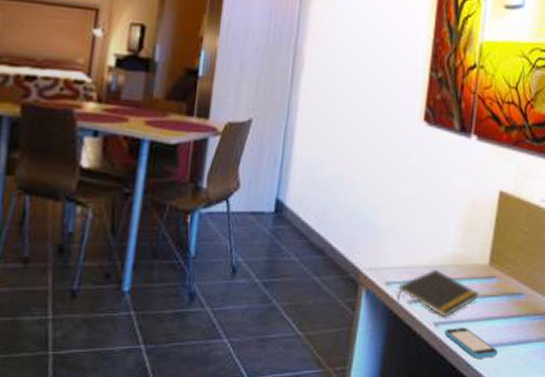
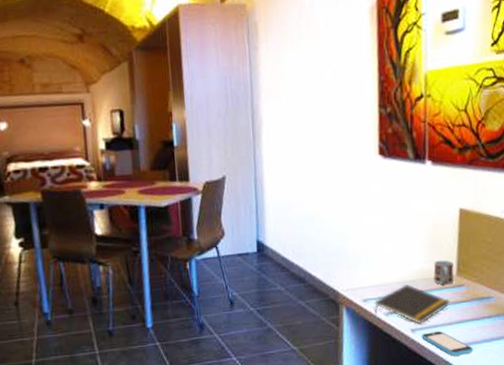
cup: none [465,246,488,275] -> present [433,260,454,285]

